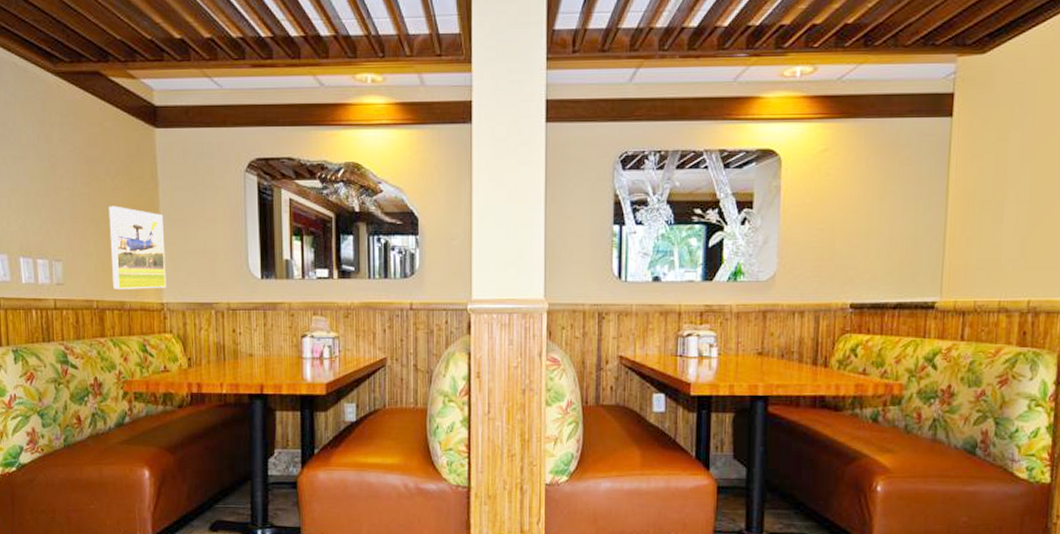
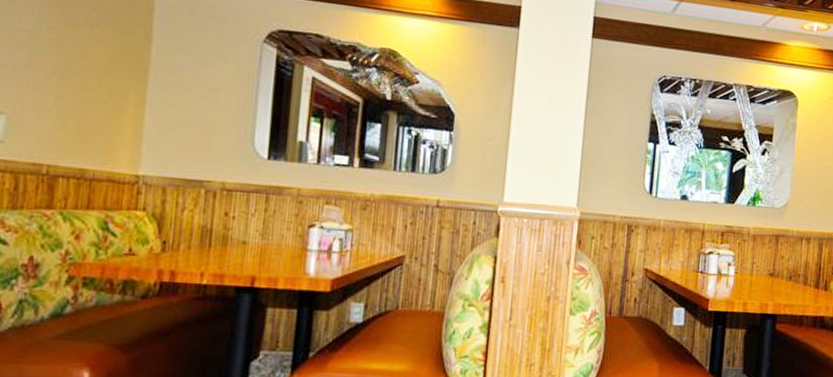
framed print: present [108,205,167,289] -> none [72,57,153,159]

